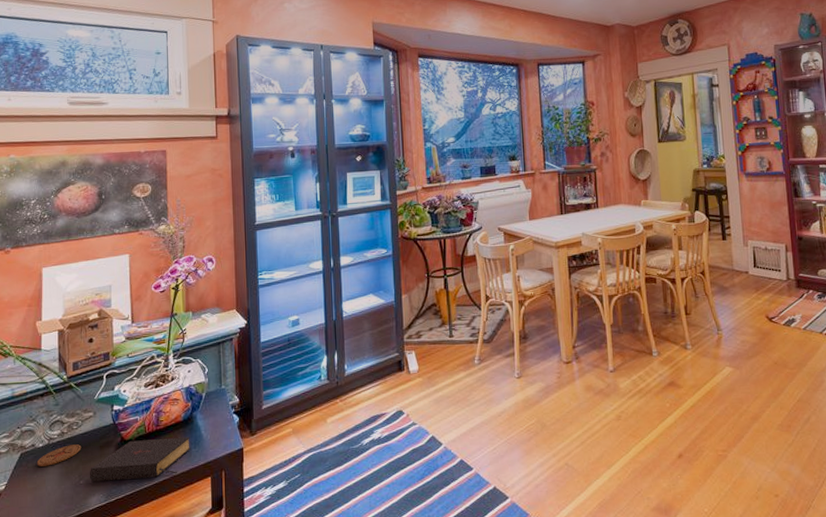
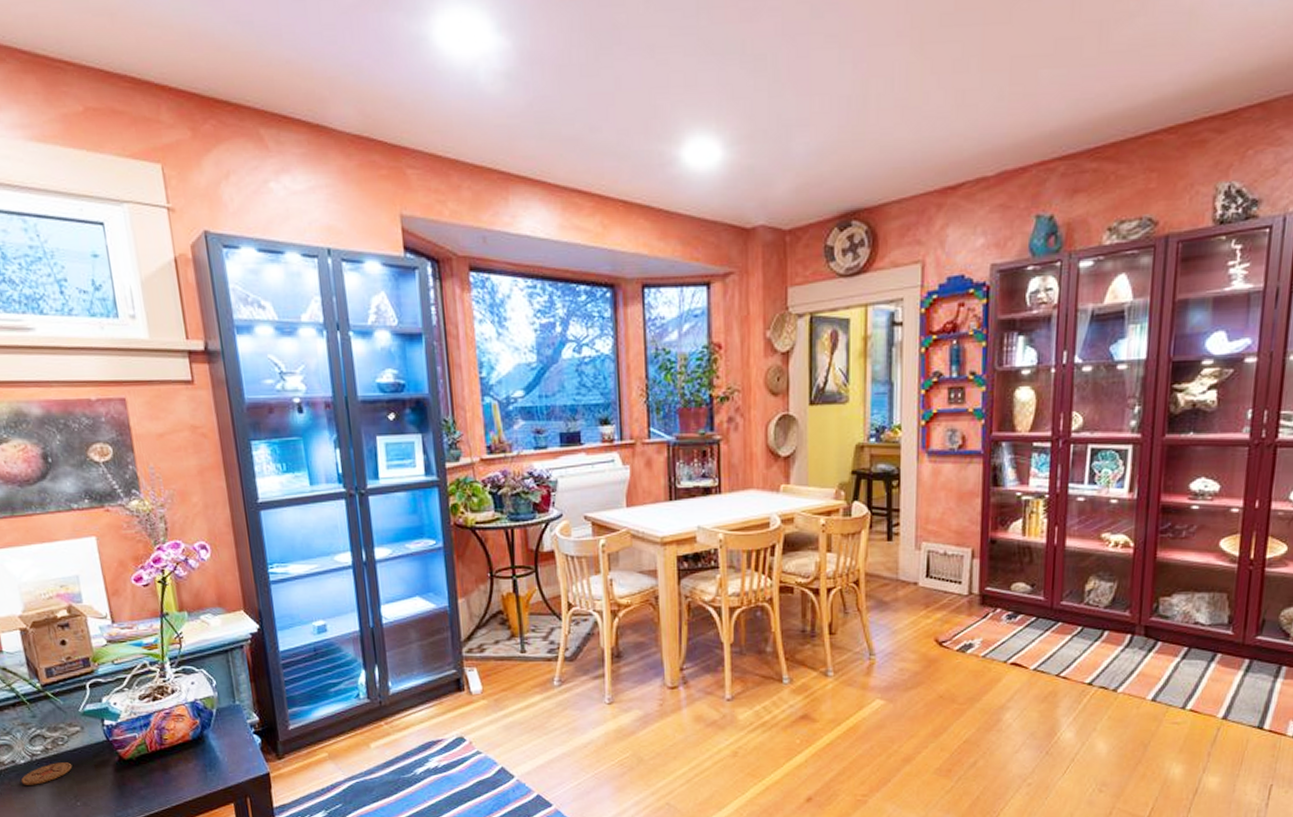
bible: present [89,437,190,482] -> none [86,758,205,804]

